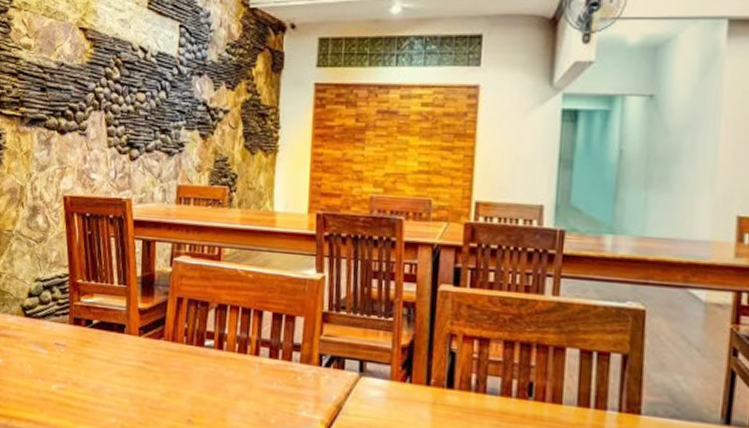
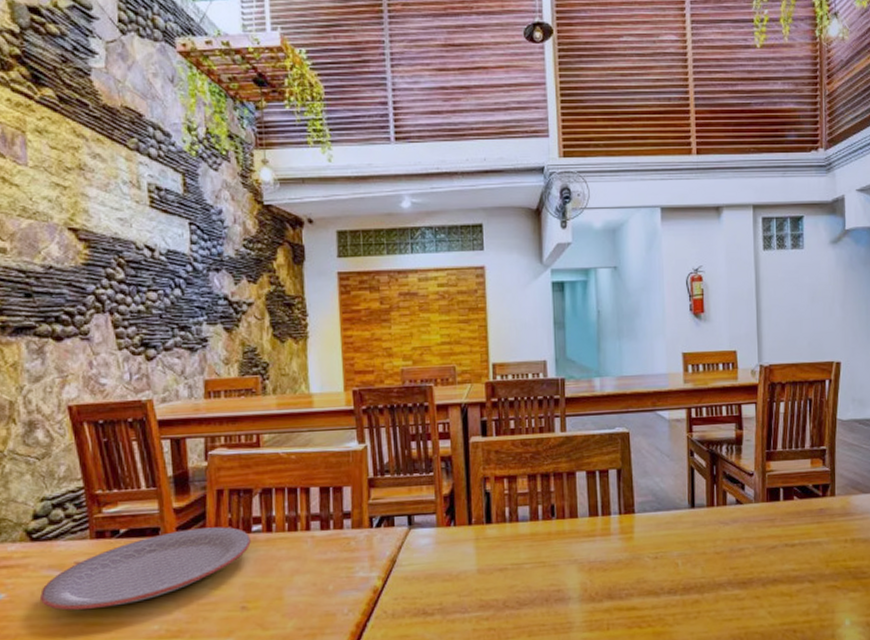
plate: none [26,331,203,393] -> present [39,526,251,611]

